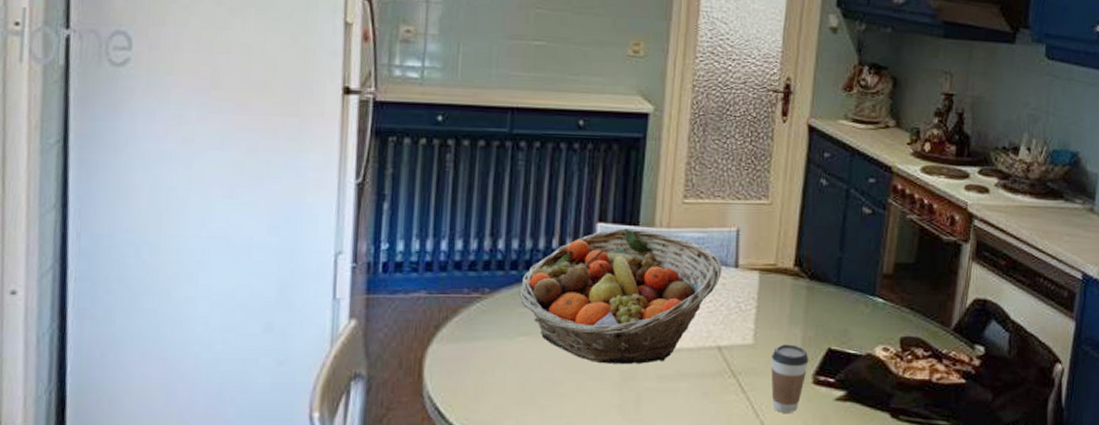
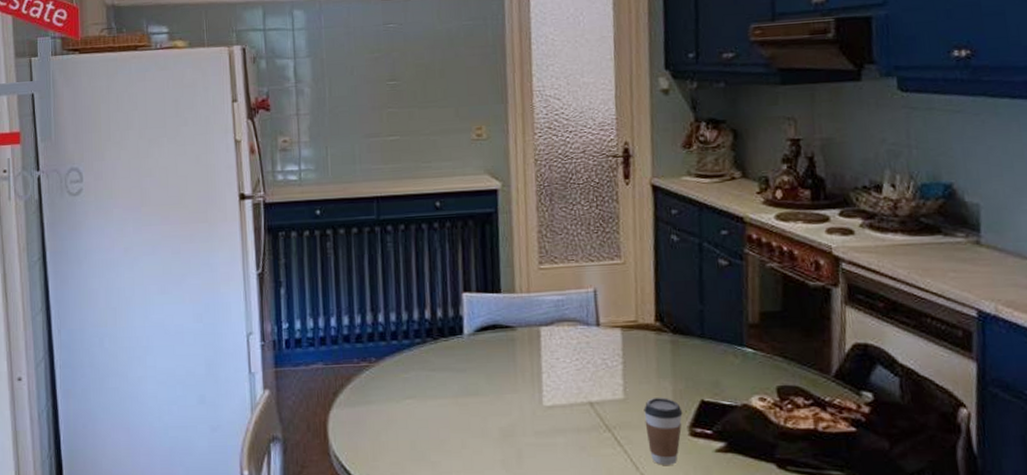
fruit basket: present [519,228,722,364] -> none [401,296,584,422]

